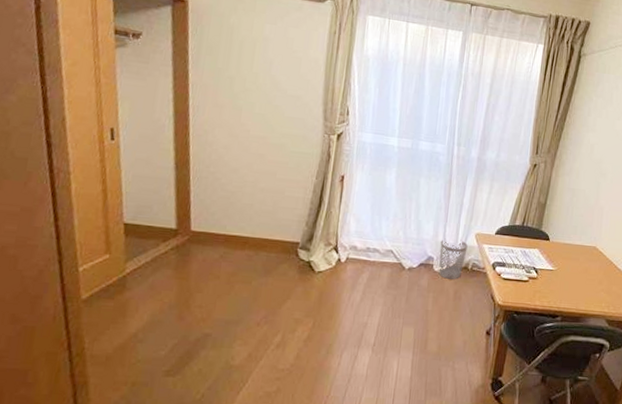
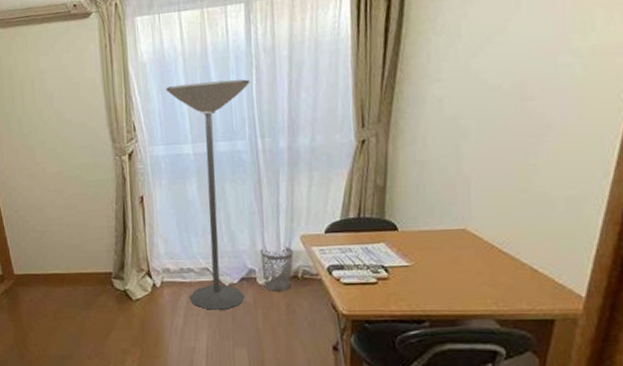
floor lamp: none [371,83,457,290] -> present [166,79,250,310]

